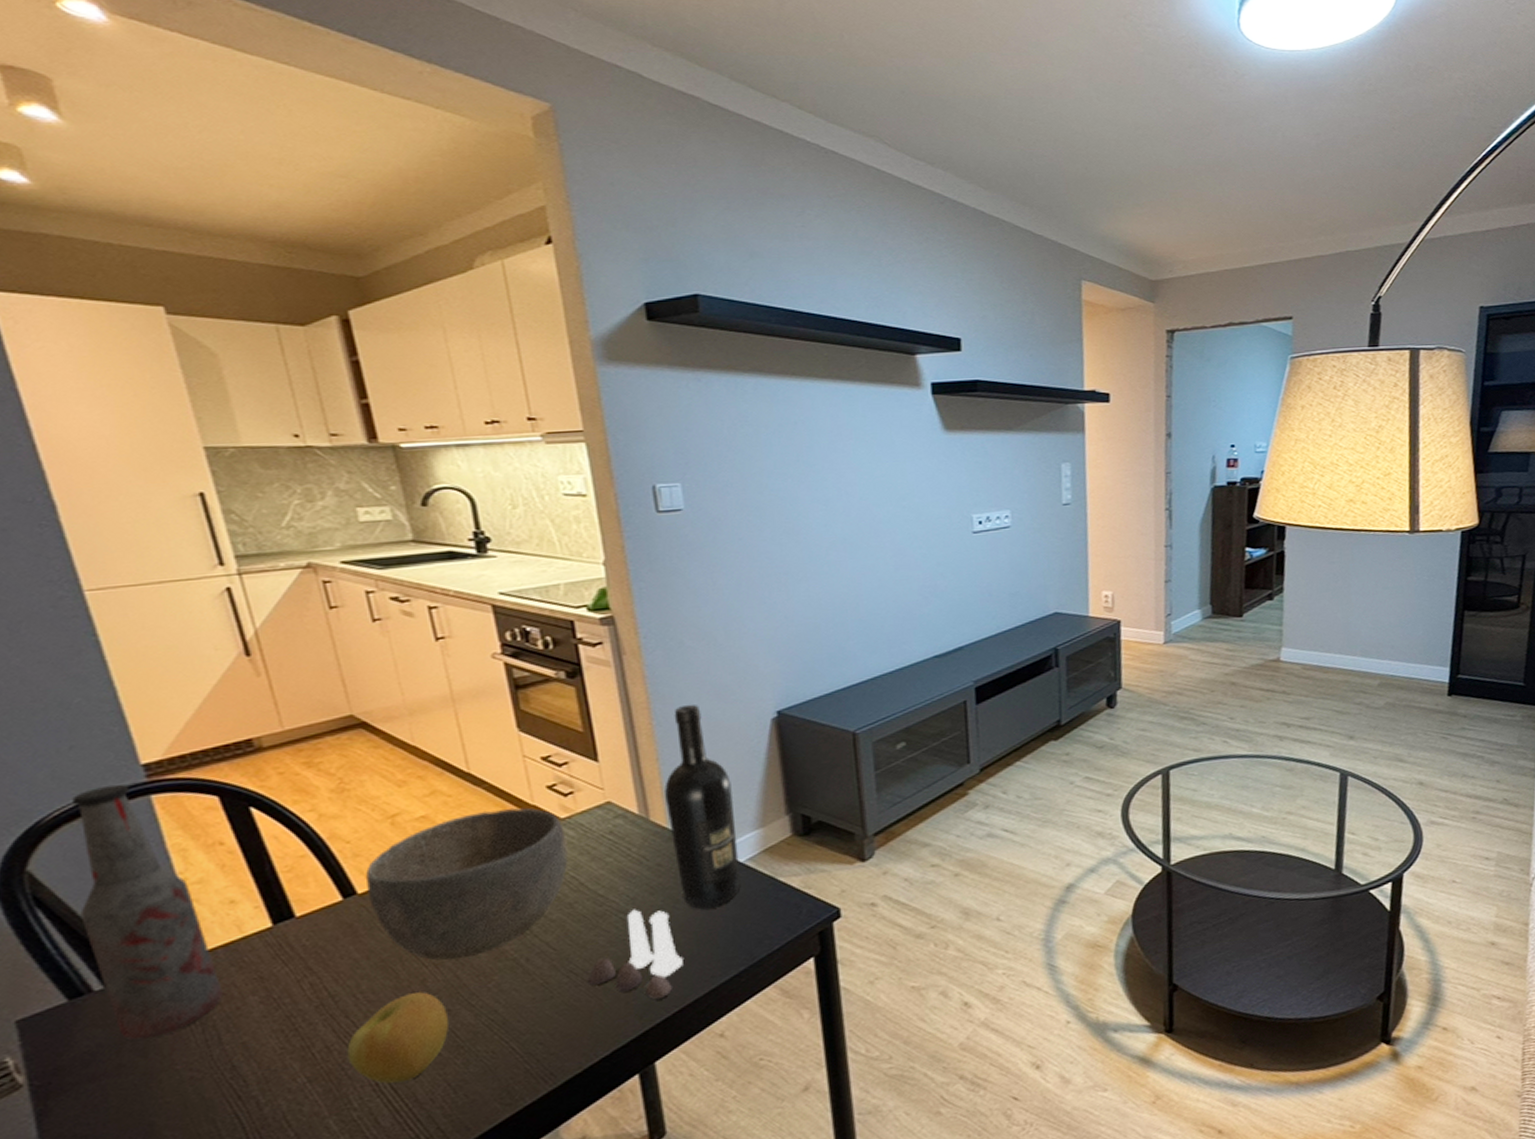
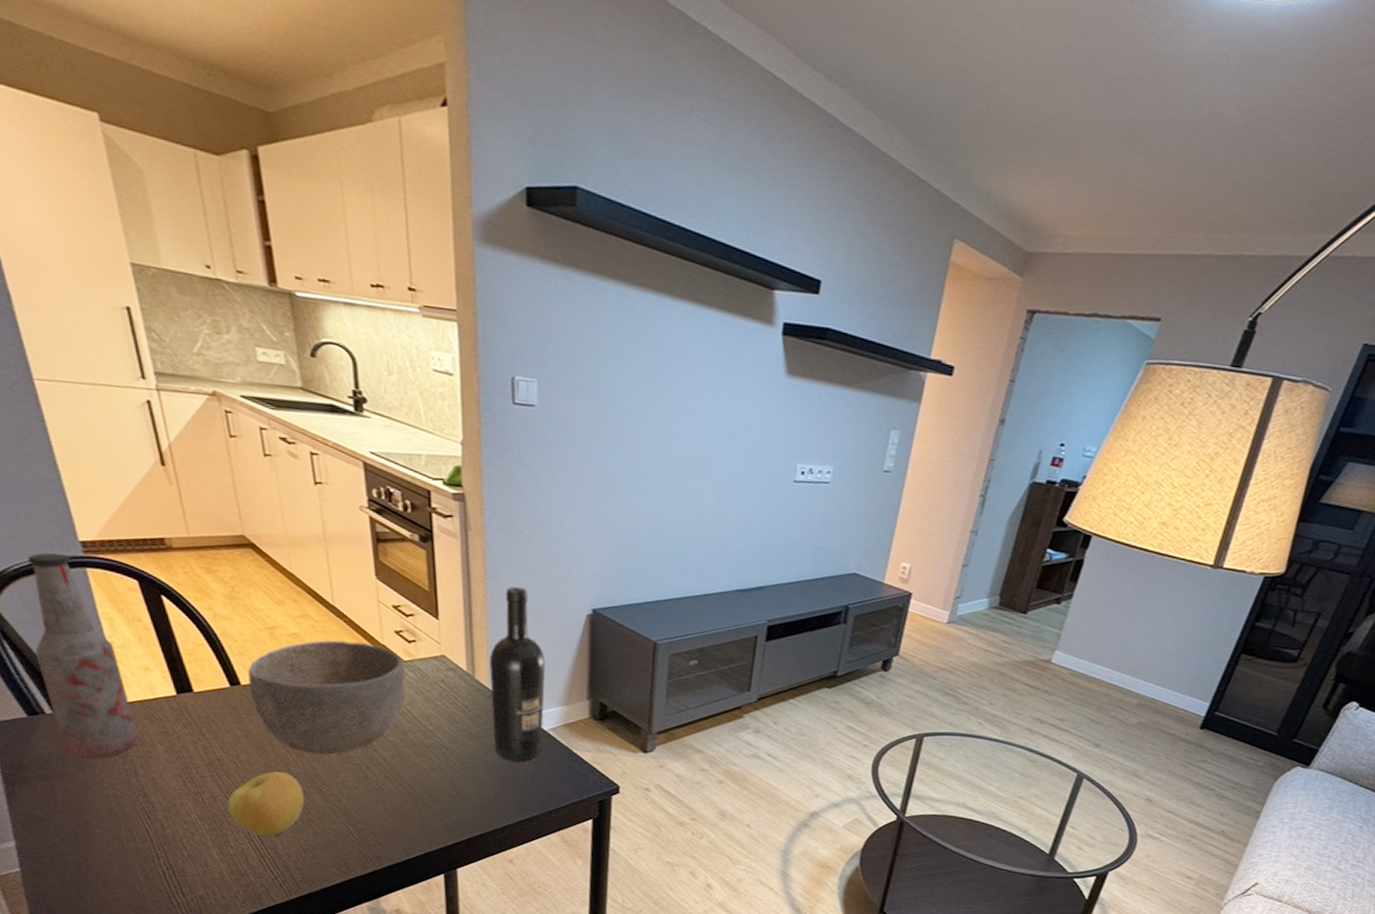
salt and pepper shaker set: present [587,909,683,1000] -> none [412,747,488,823]

